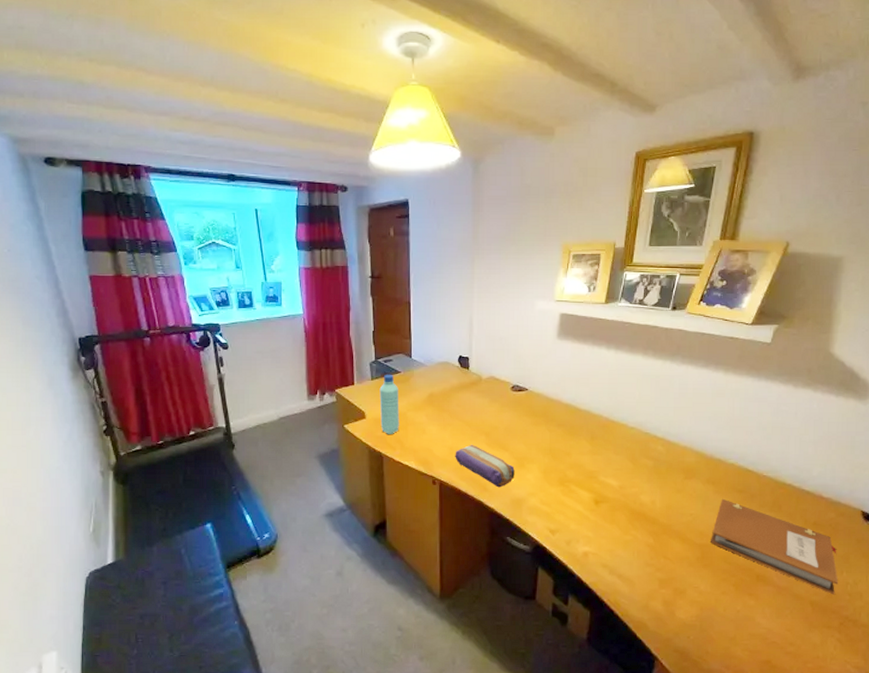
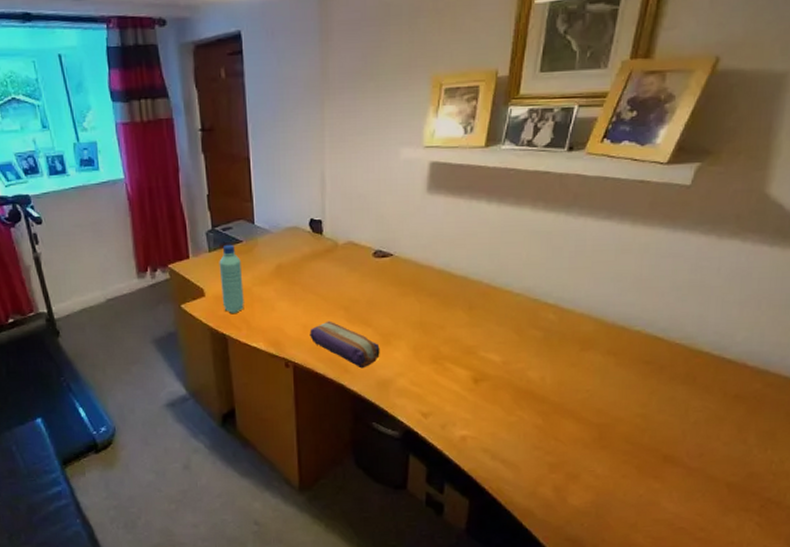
notebook: present [709,498,839,595] -> none [609,371,762,475]

